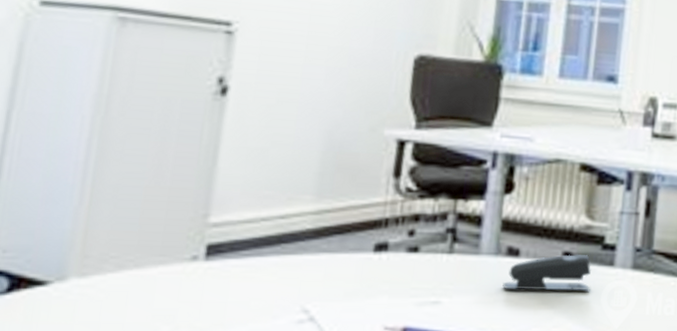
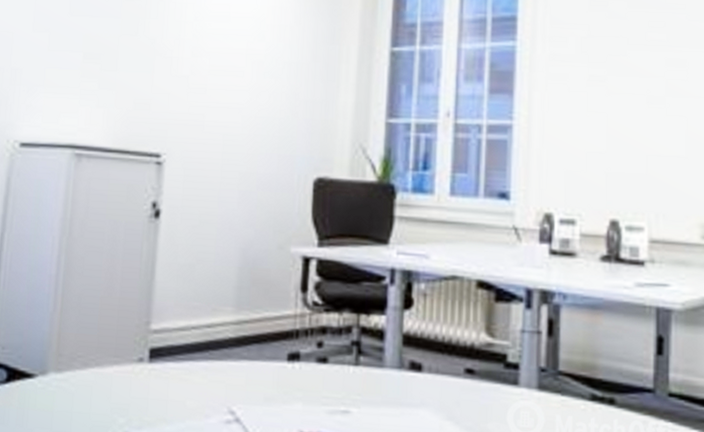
stapler: present [502,254,591,291] -> none [407,371,495,409]

